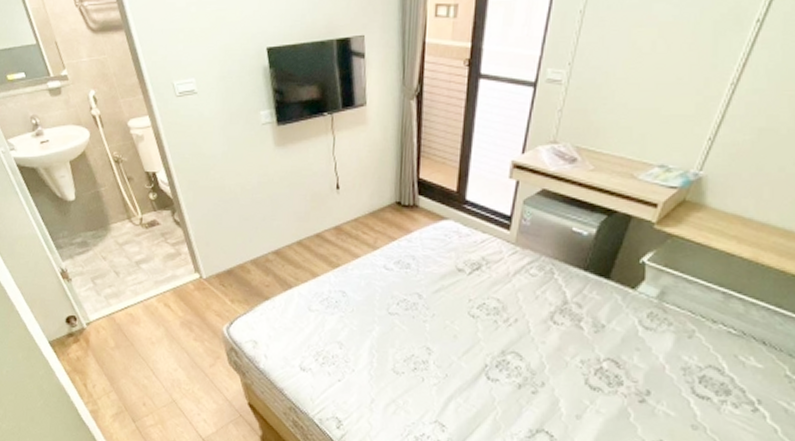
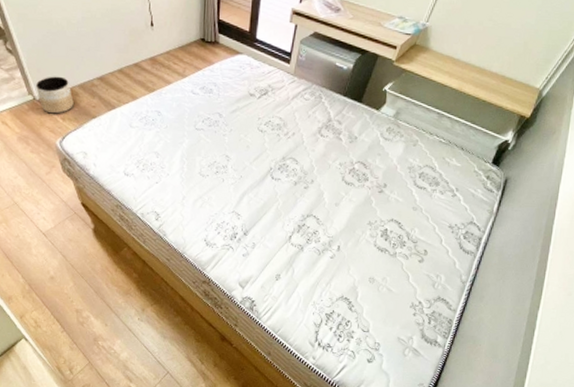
planter: none [203,250,245,295] -> present [36,76,74,114]

